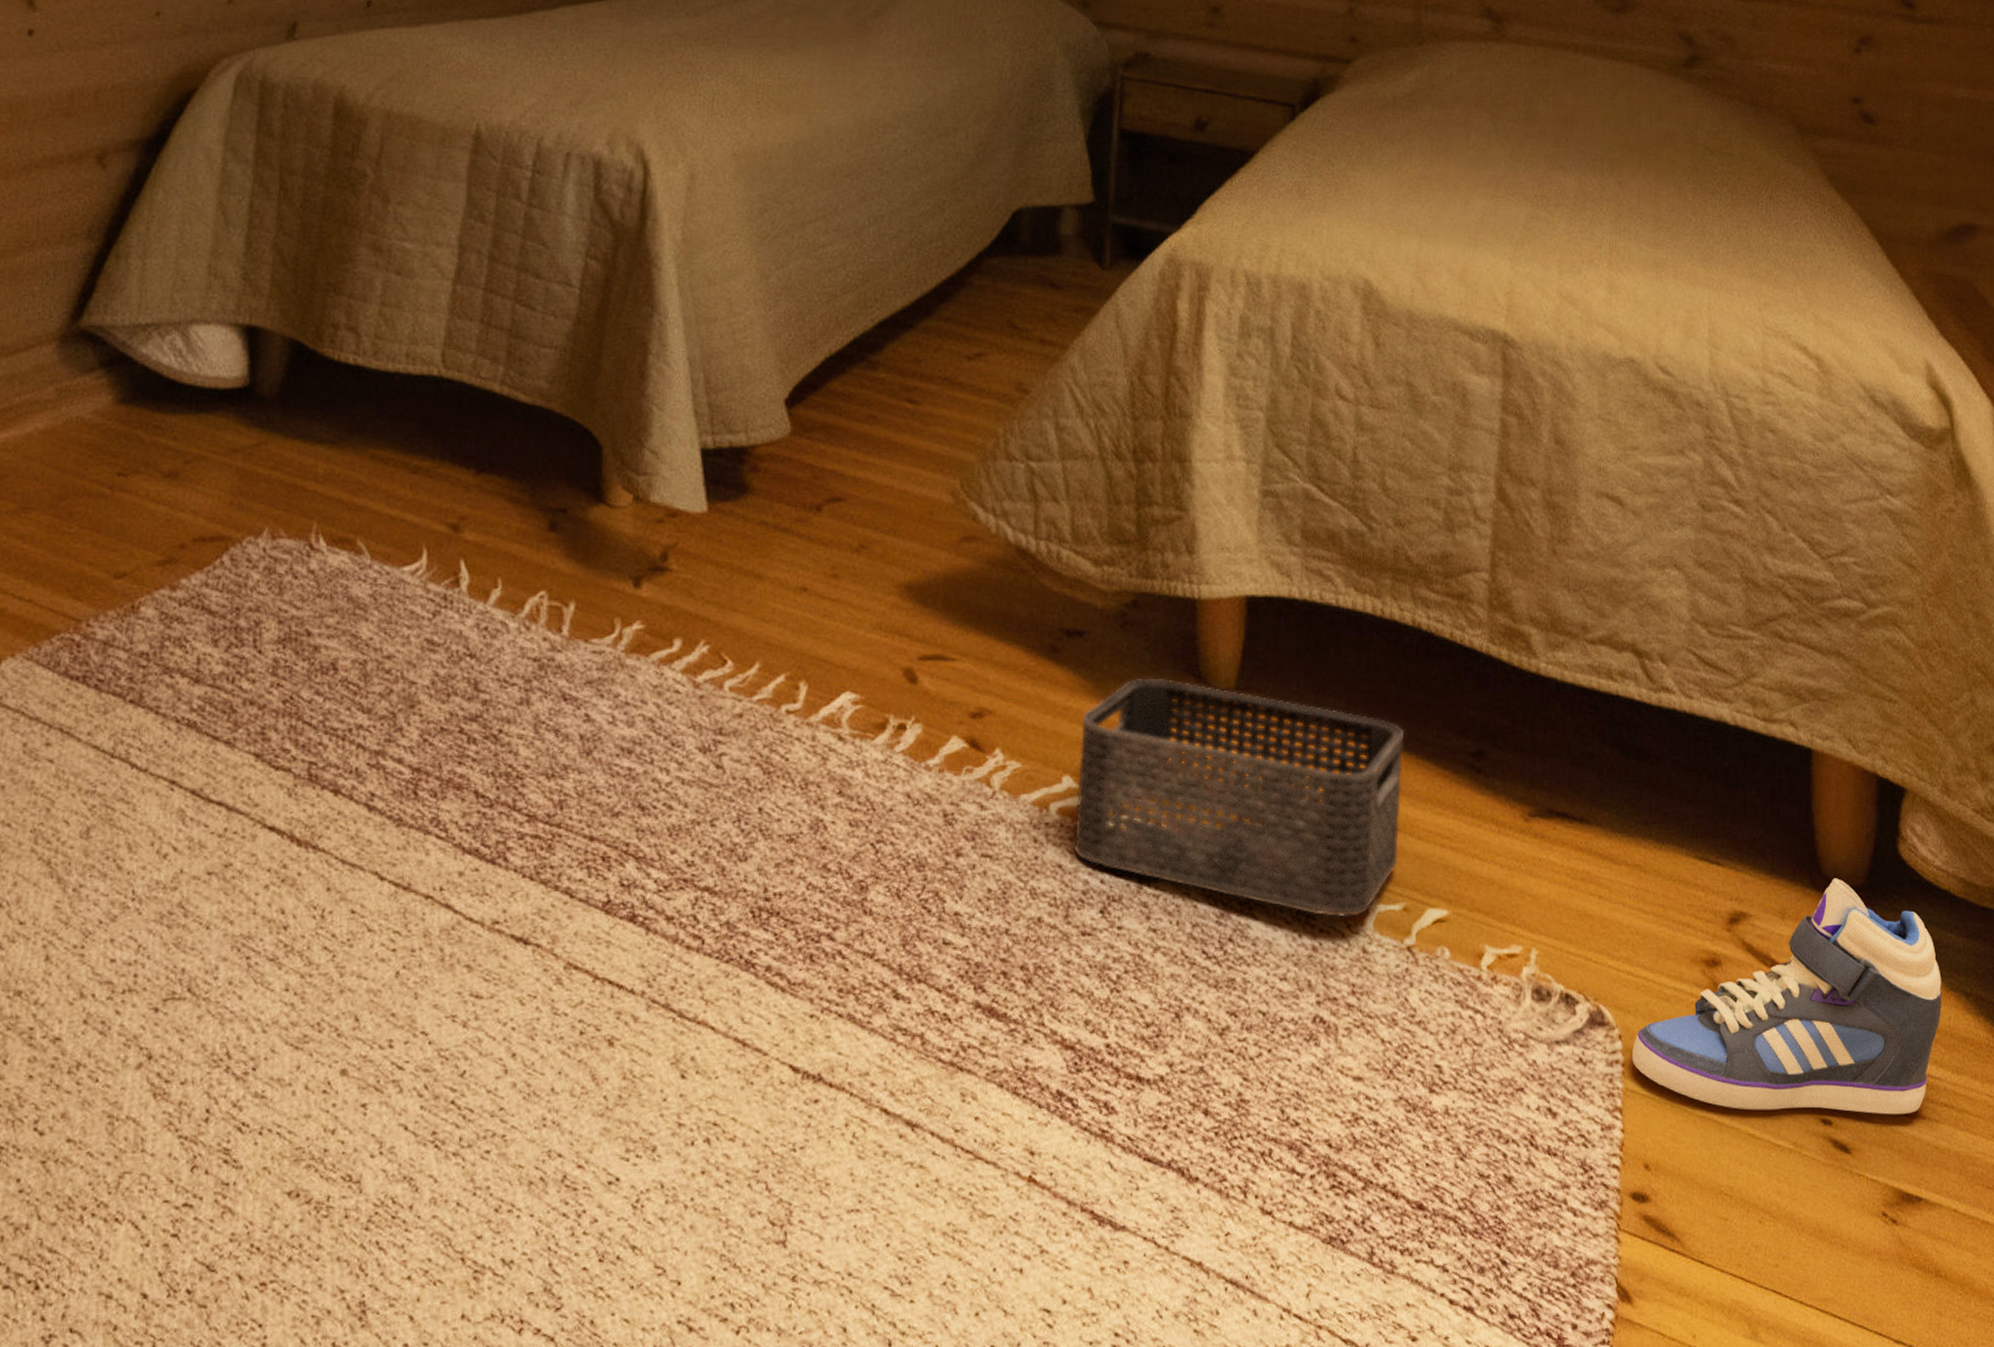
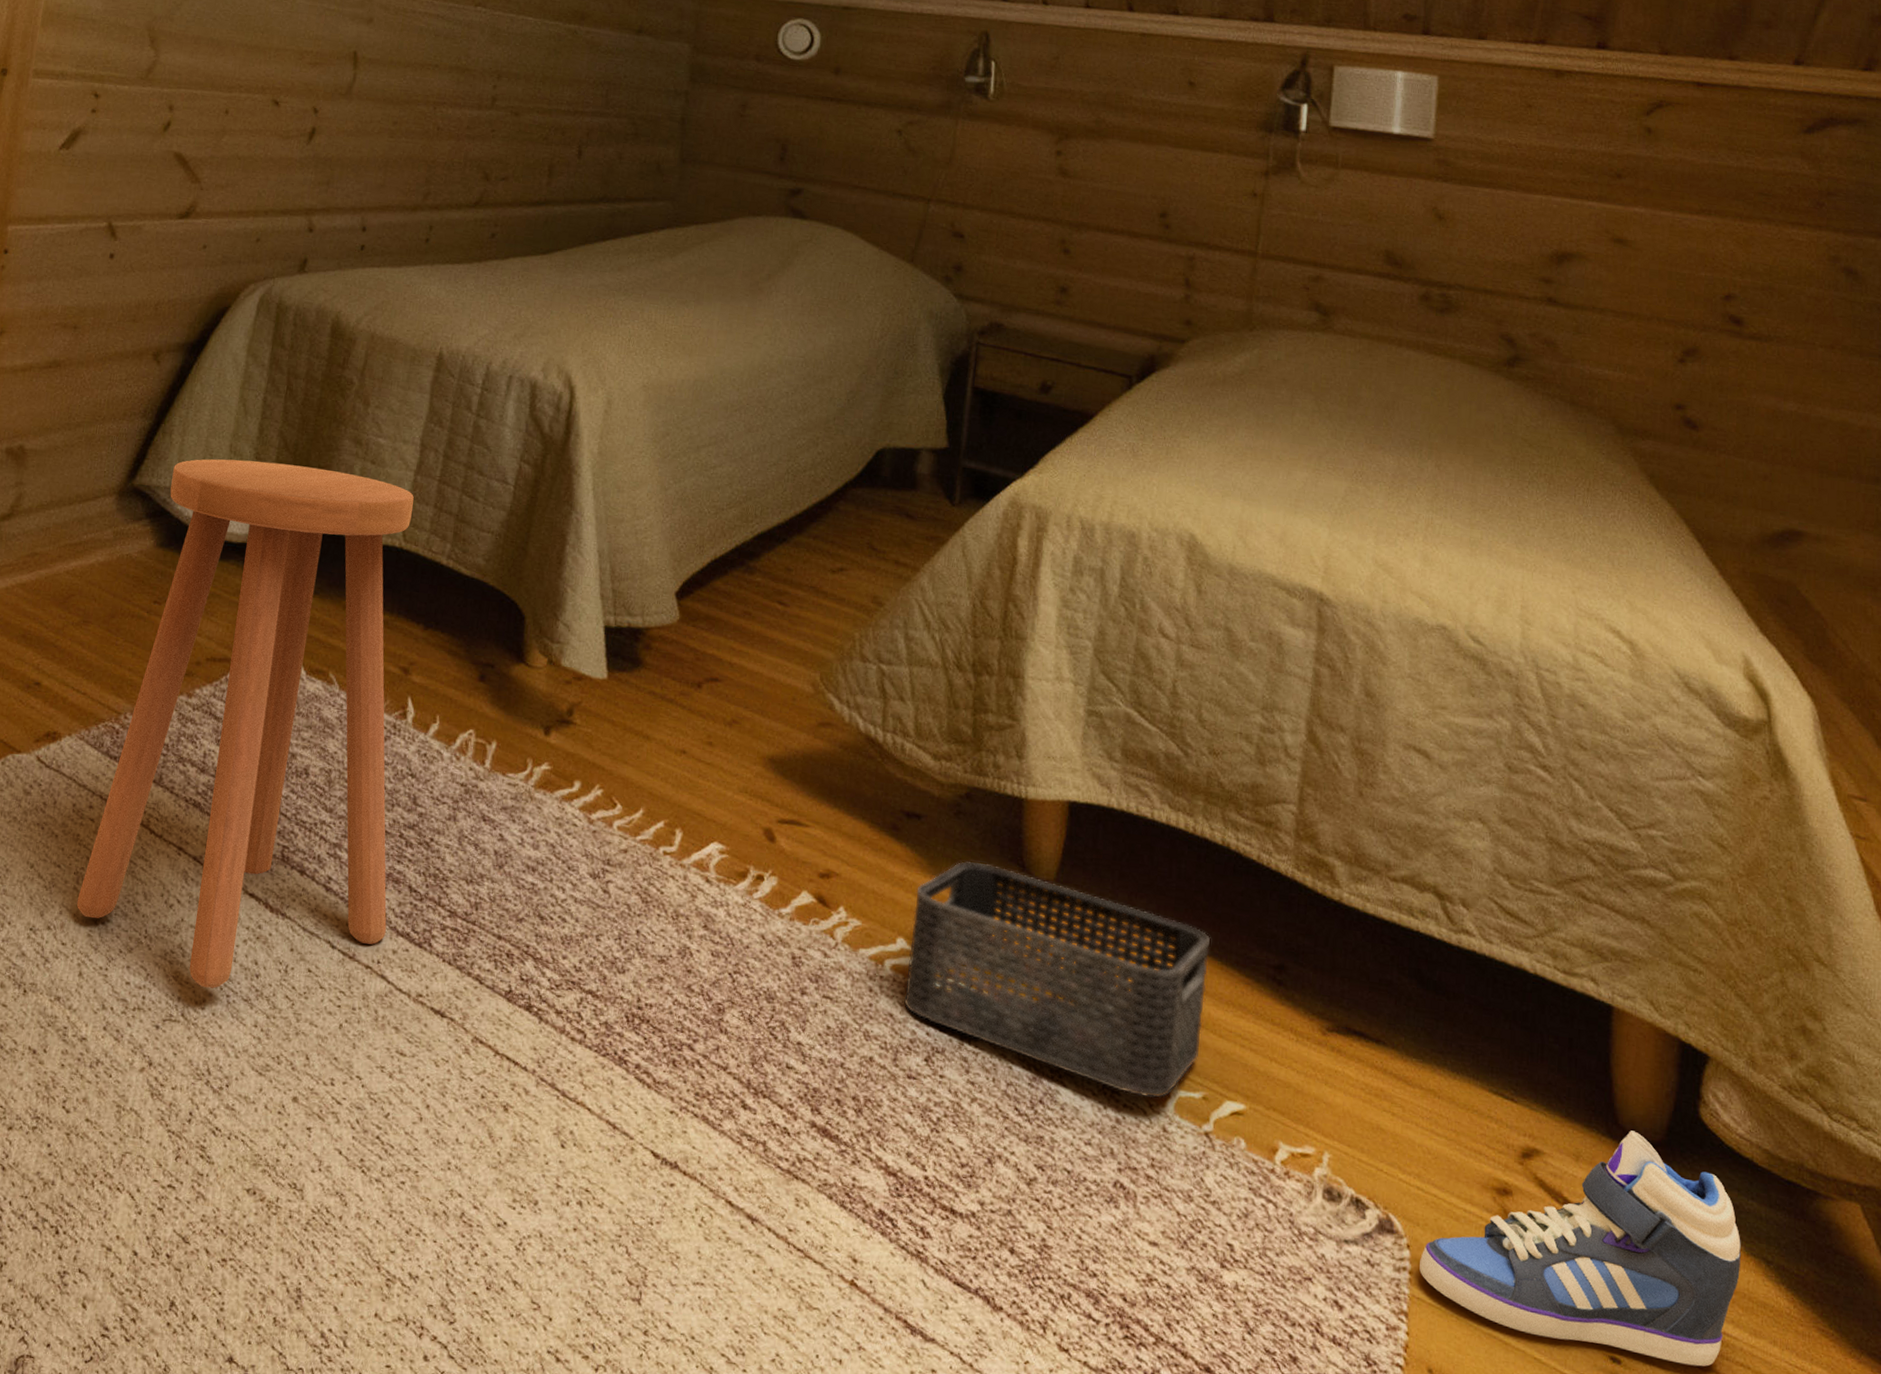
stool: none [36,283,454,951] -> present [76,459,414,989]

